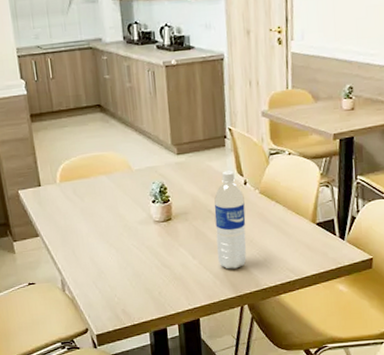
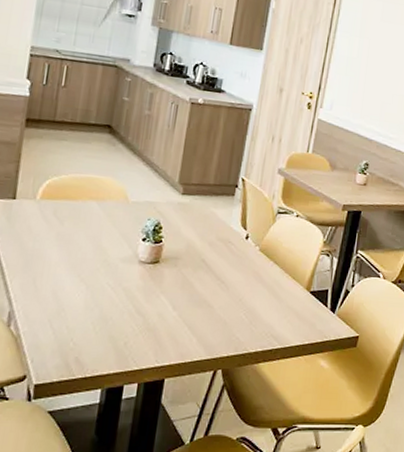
water bottle: present [214,170,247,270] -> none [200,221,243,328]

